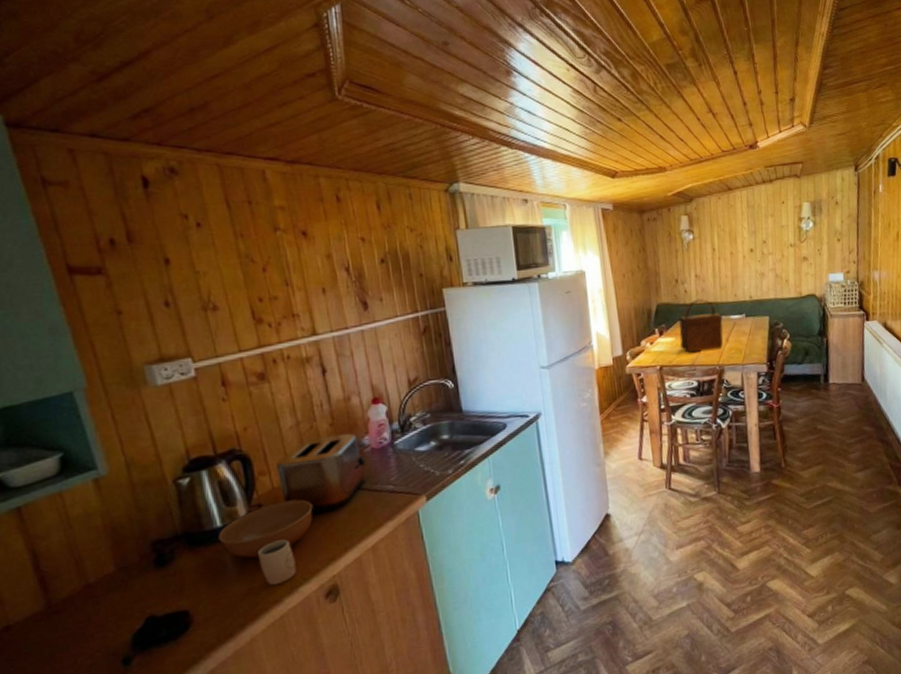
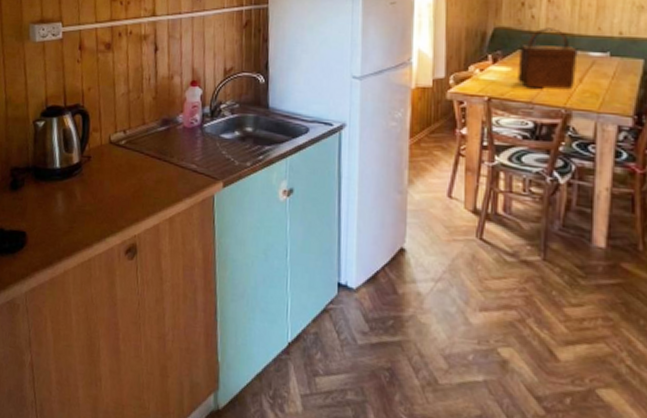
bowl: present [218,499,314,559] -> none [56,157,129,203]
mug: present [258,539,296,586] -> none [80,191,108,231]
toaster: present [275,433,366,512] -> none [106,107,177,175]

